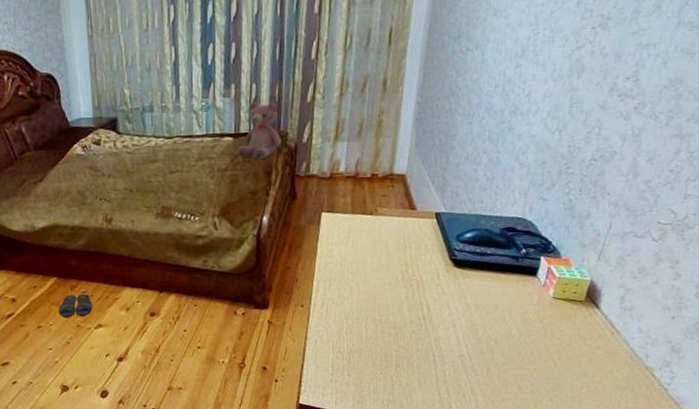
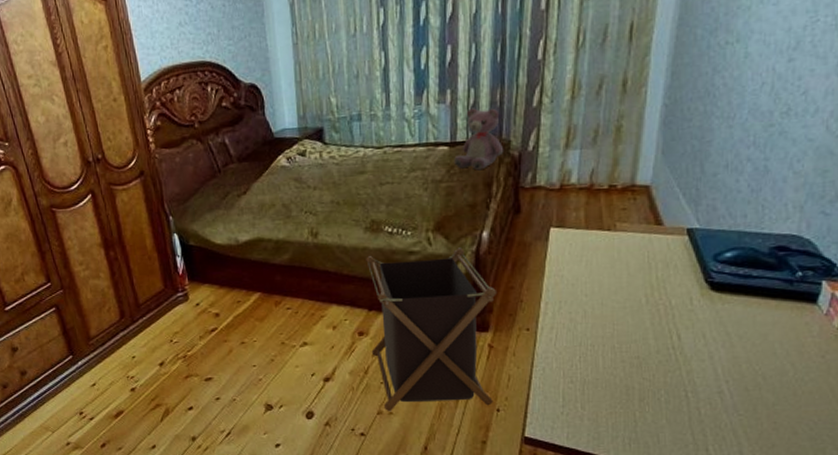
slippers: present [58,293,93,317] -> none [262,309,298,334]
laundry basket: none [157,231,276,386] -> present [366,247,498,411]

